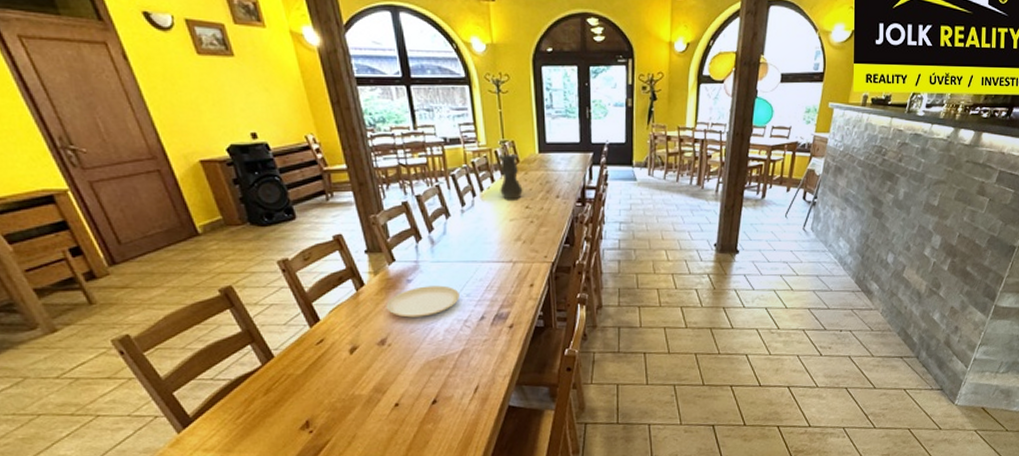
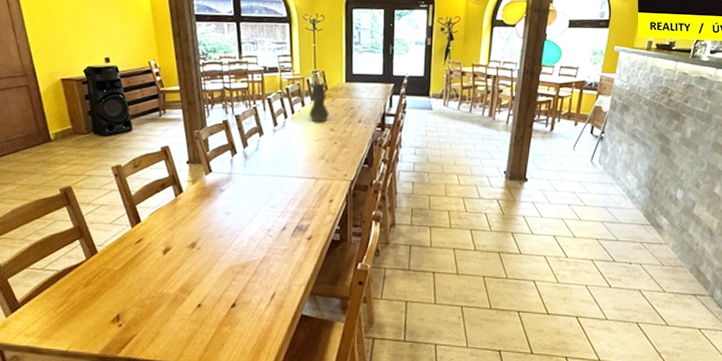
plate: present [386,285,460,318] -> none [199,196,265,225]

